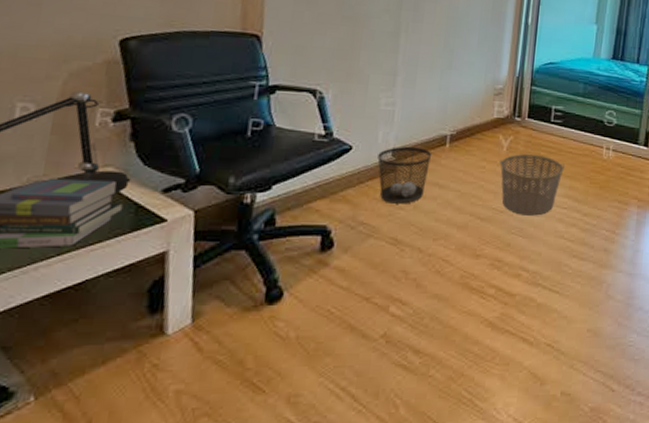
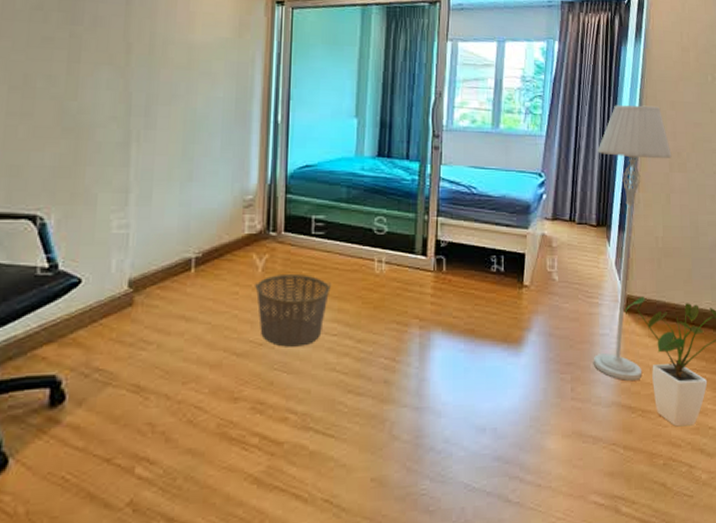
waste bin: present [377,146,432,204] -> none [112,274,176,344]

